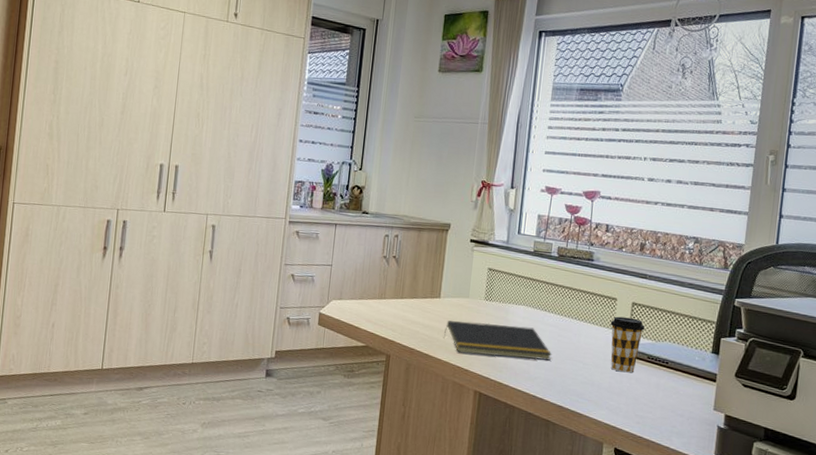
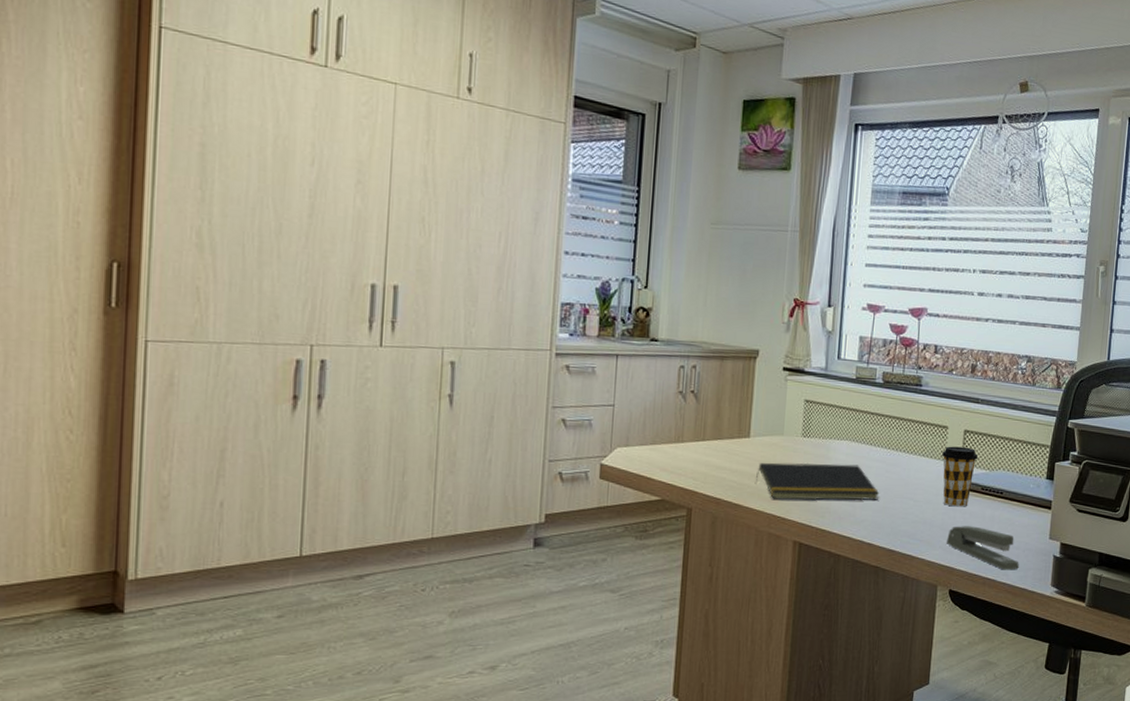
stapler: none [612,390,683,436] -> present [946,526,1019,570]

